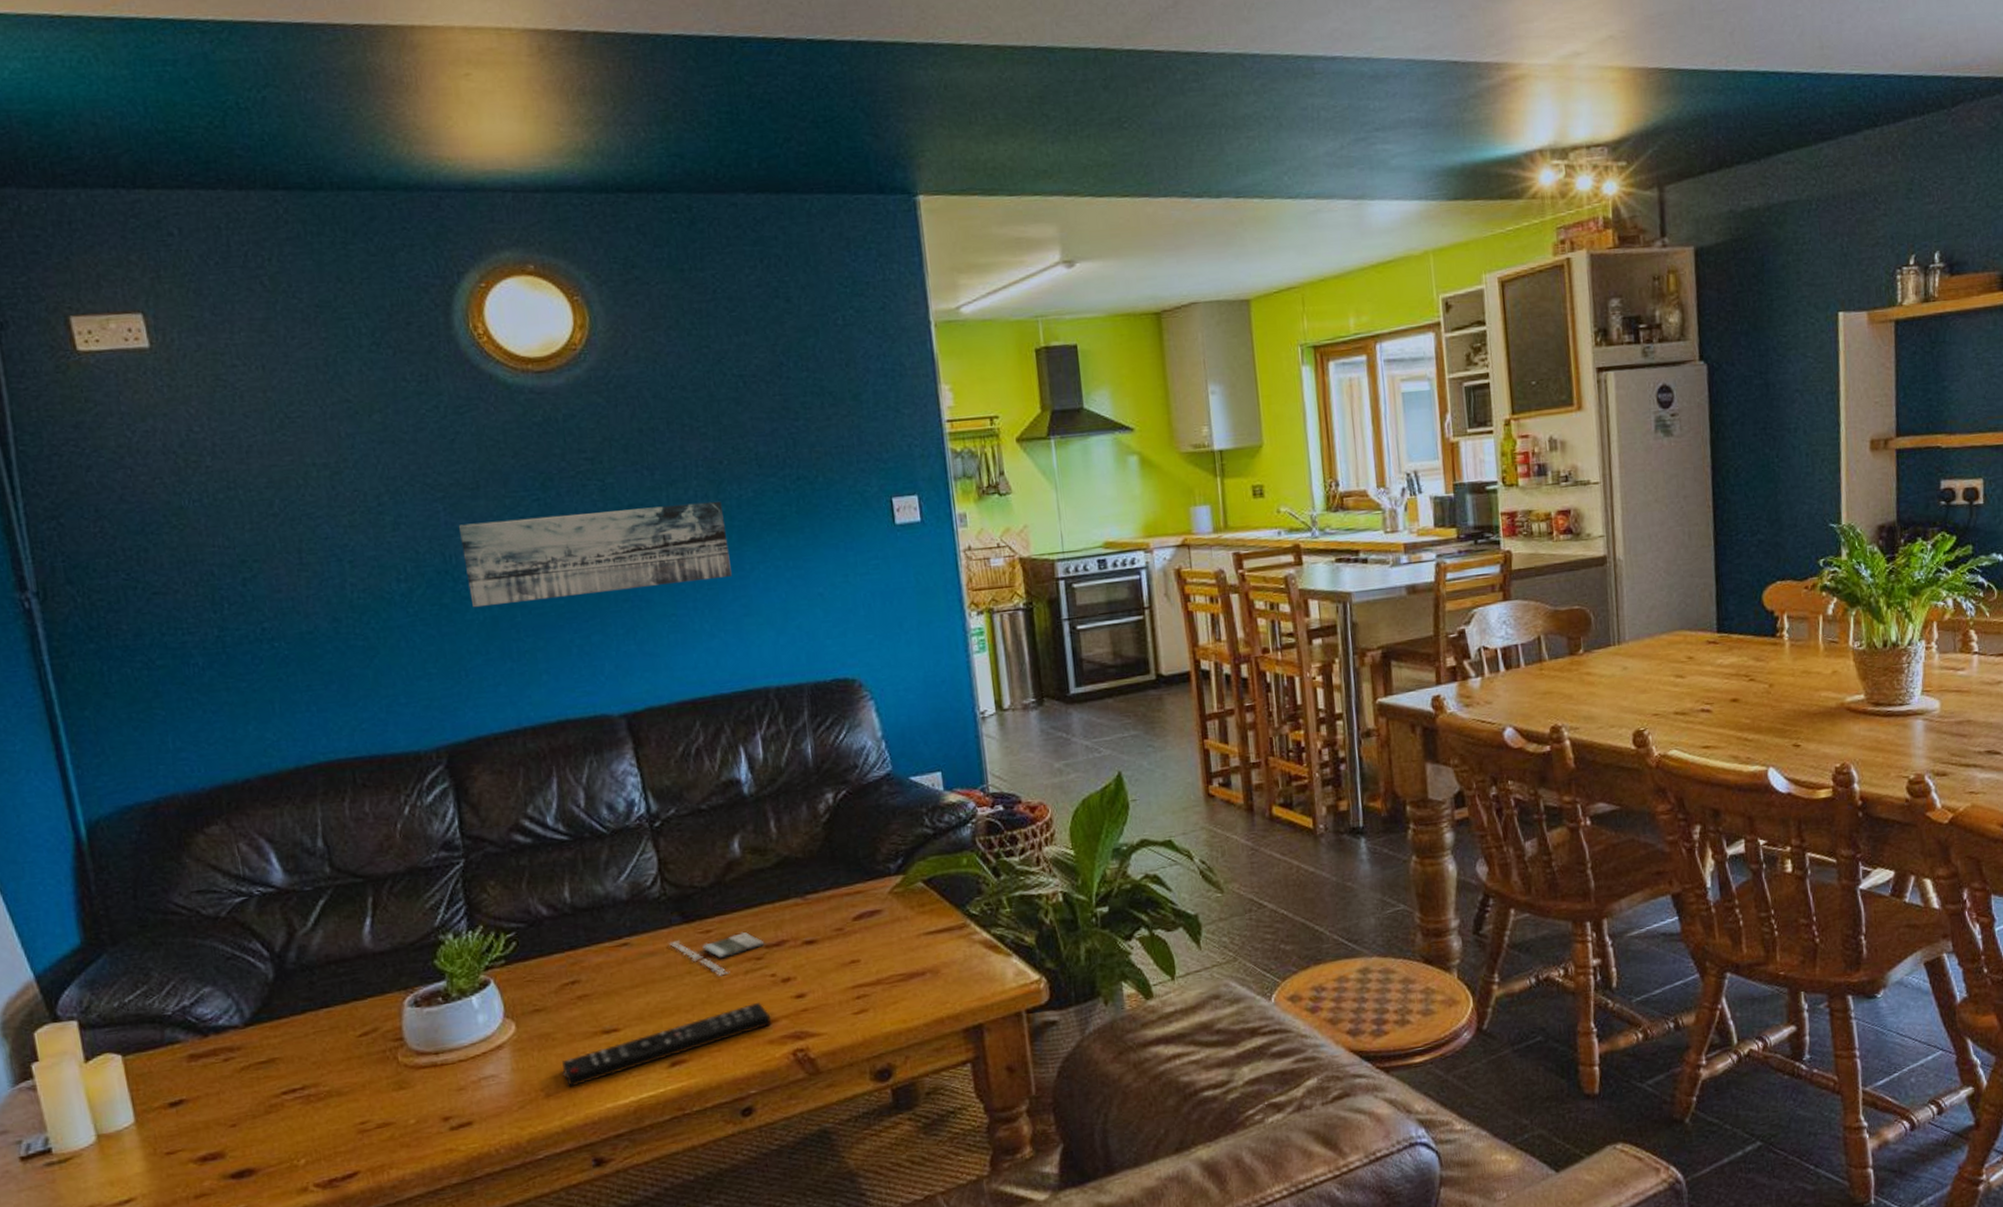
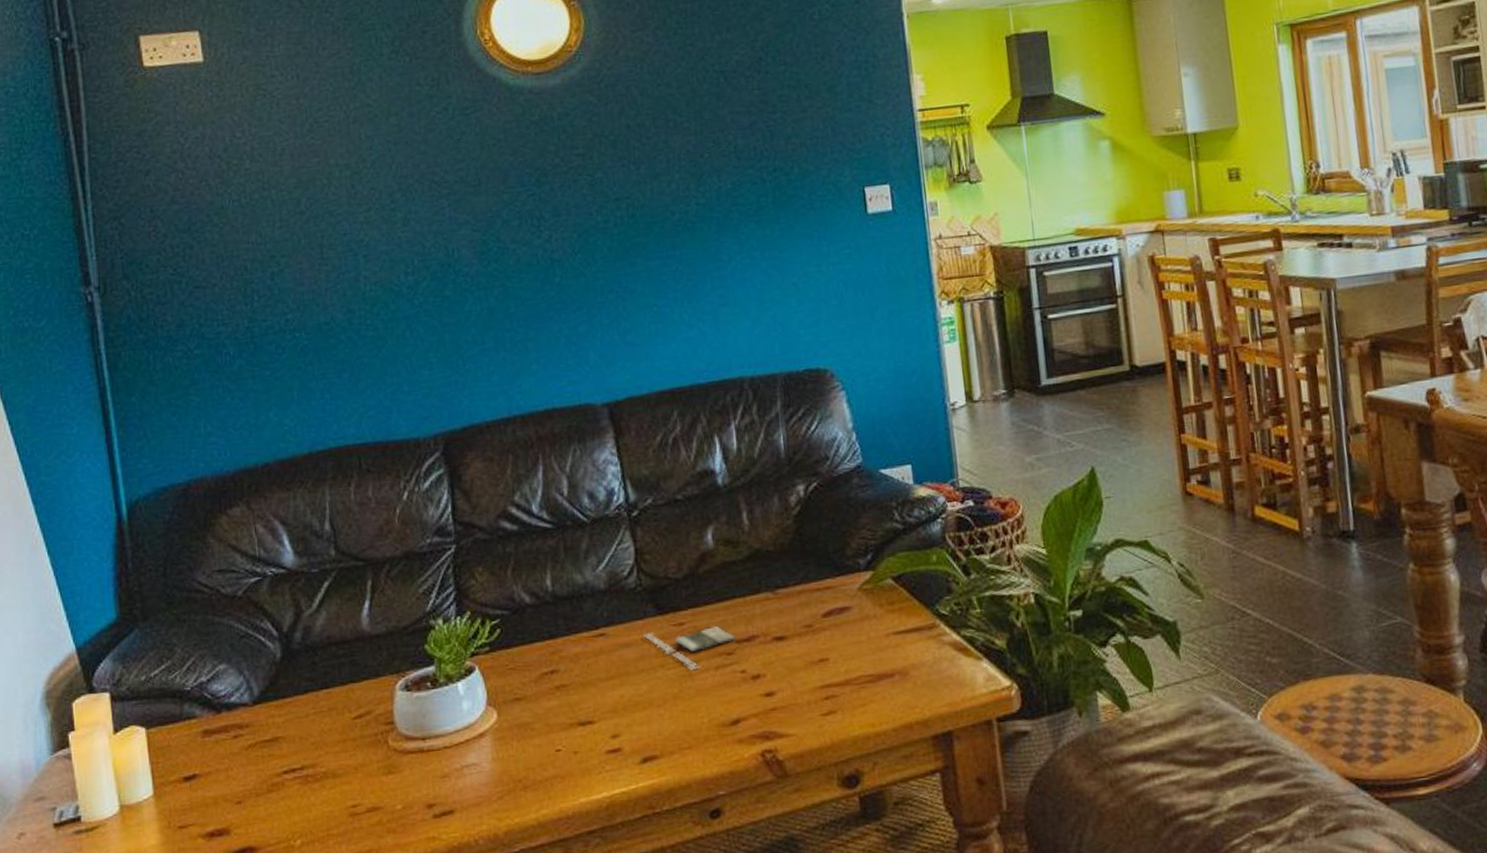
wall art: present [459,501,732,608] -> none [462,193,710,299]
remote control: present [562,1002,772,1088] -> none [539,699,741,780]

